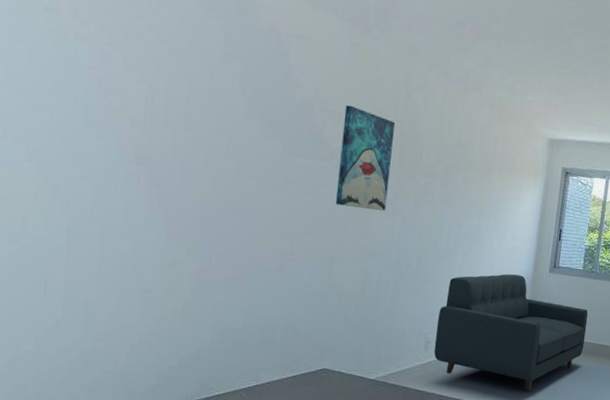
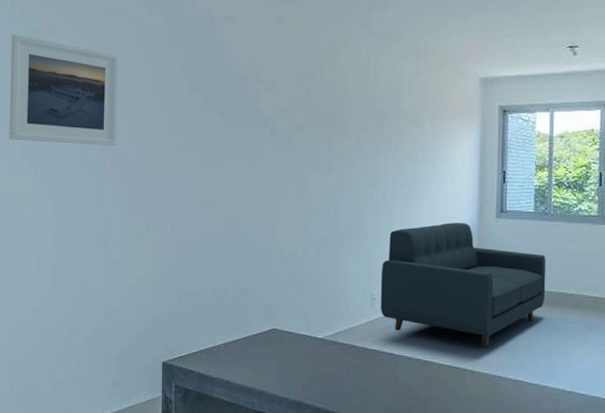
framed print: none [10,9,162,161] -> present [9,34,119,146]
wall art: present [335,104,396,212] -> none [272,73,323,170]

